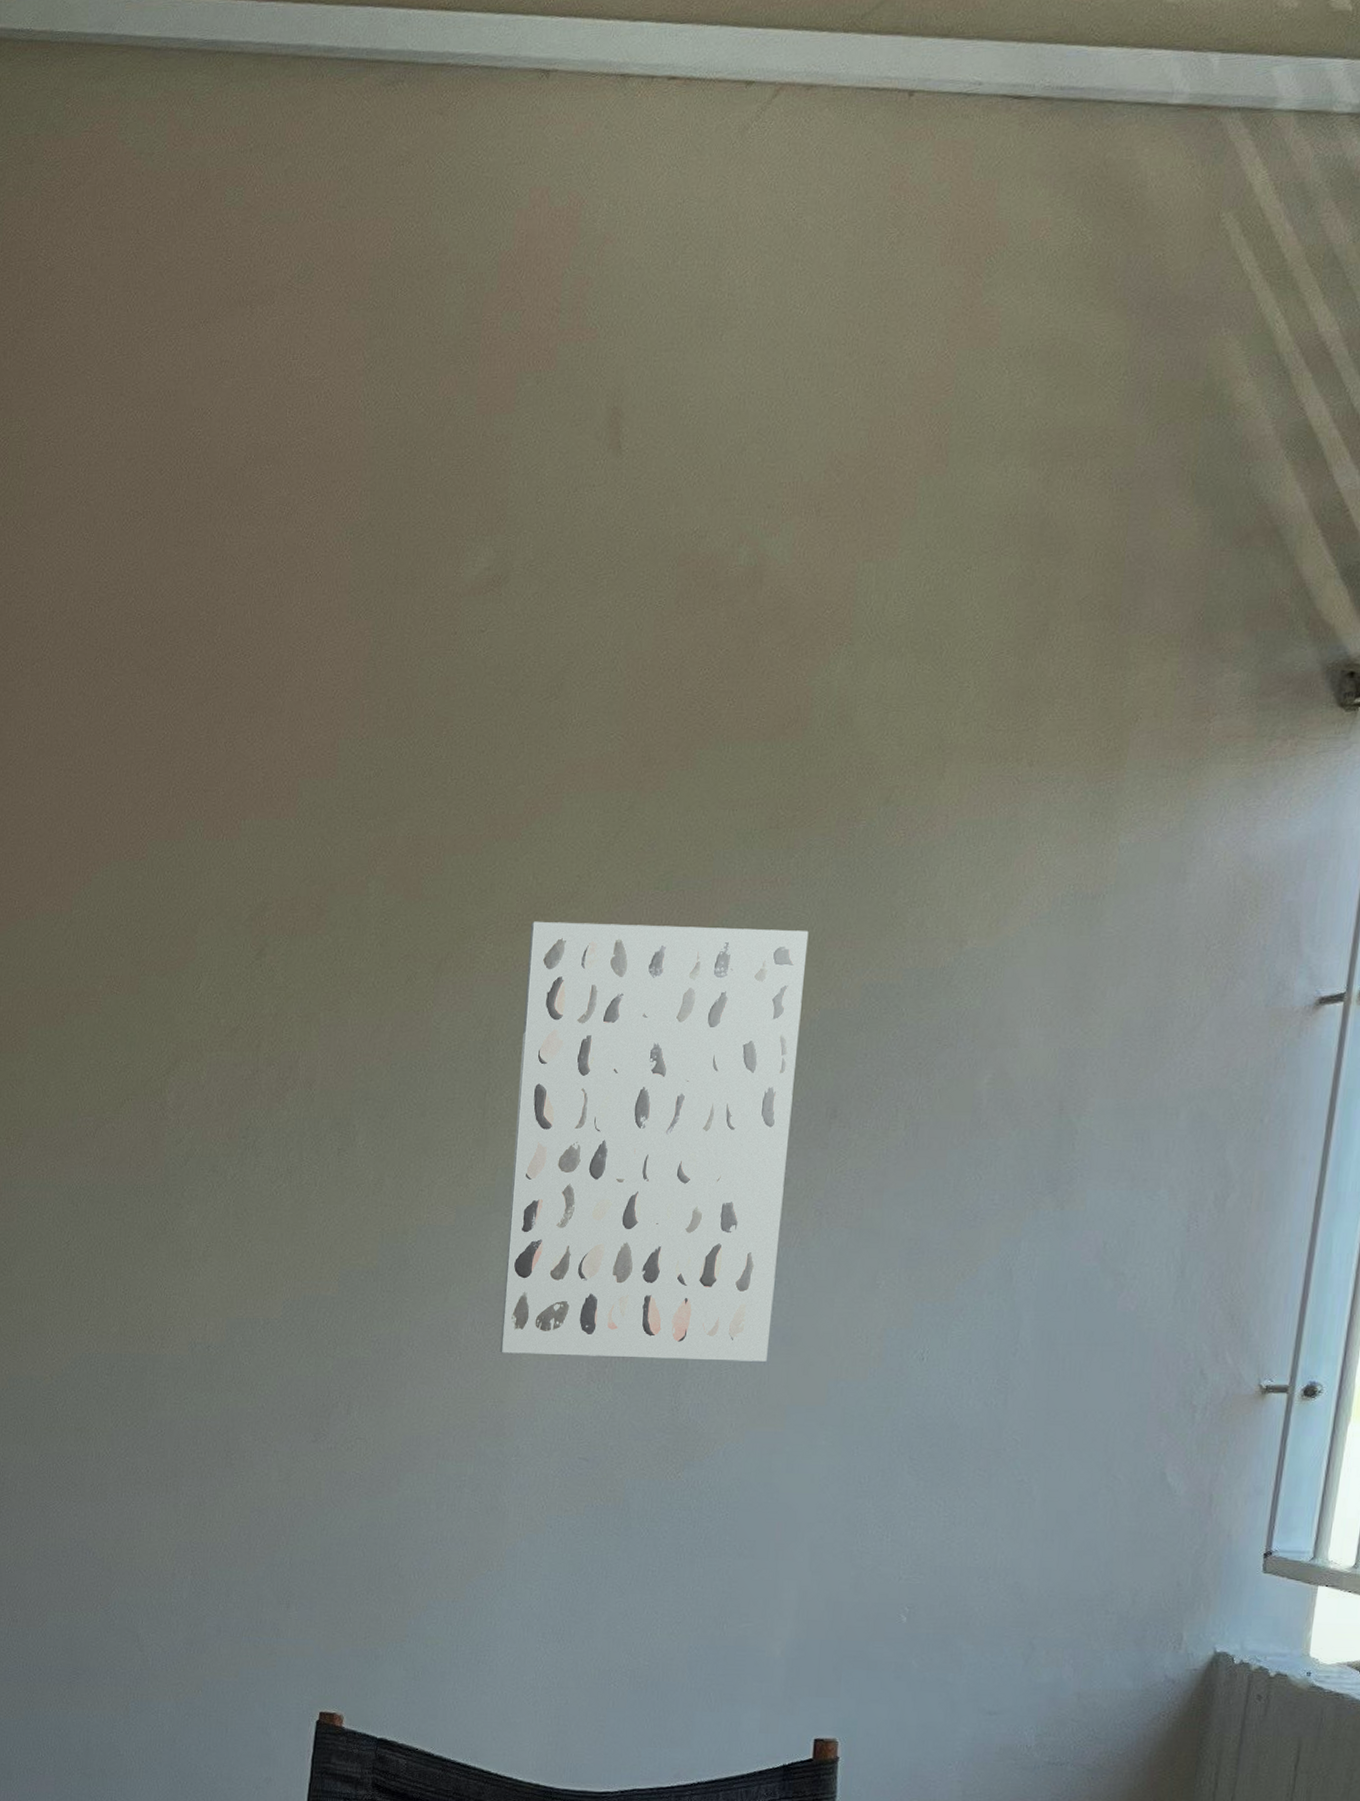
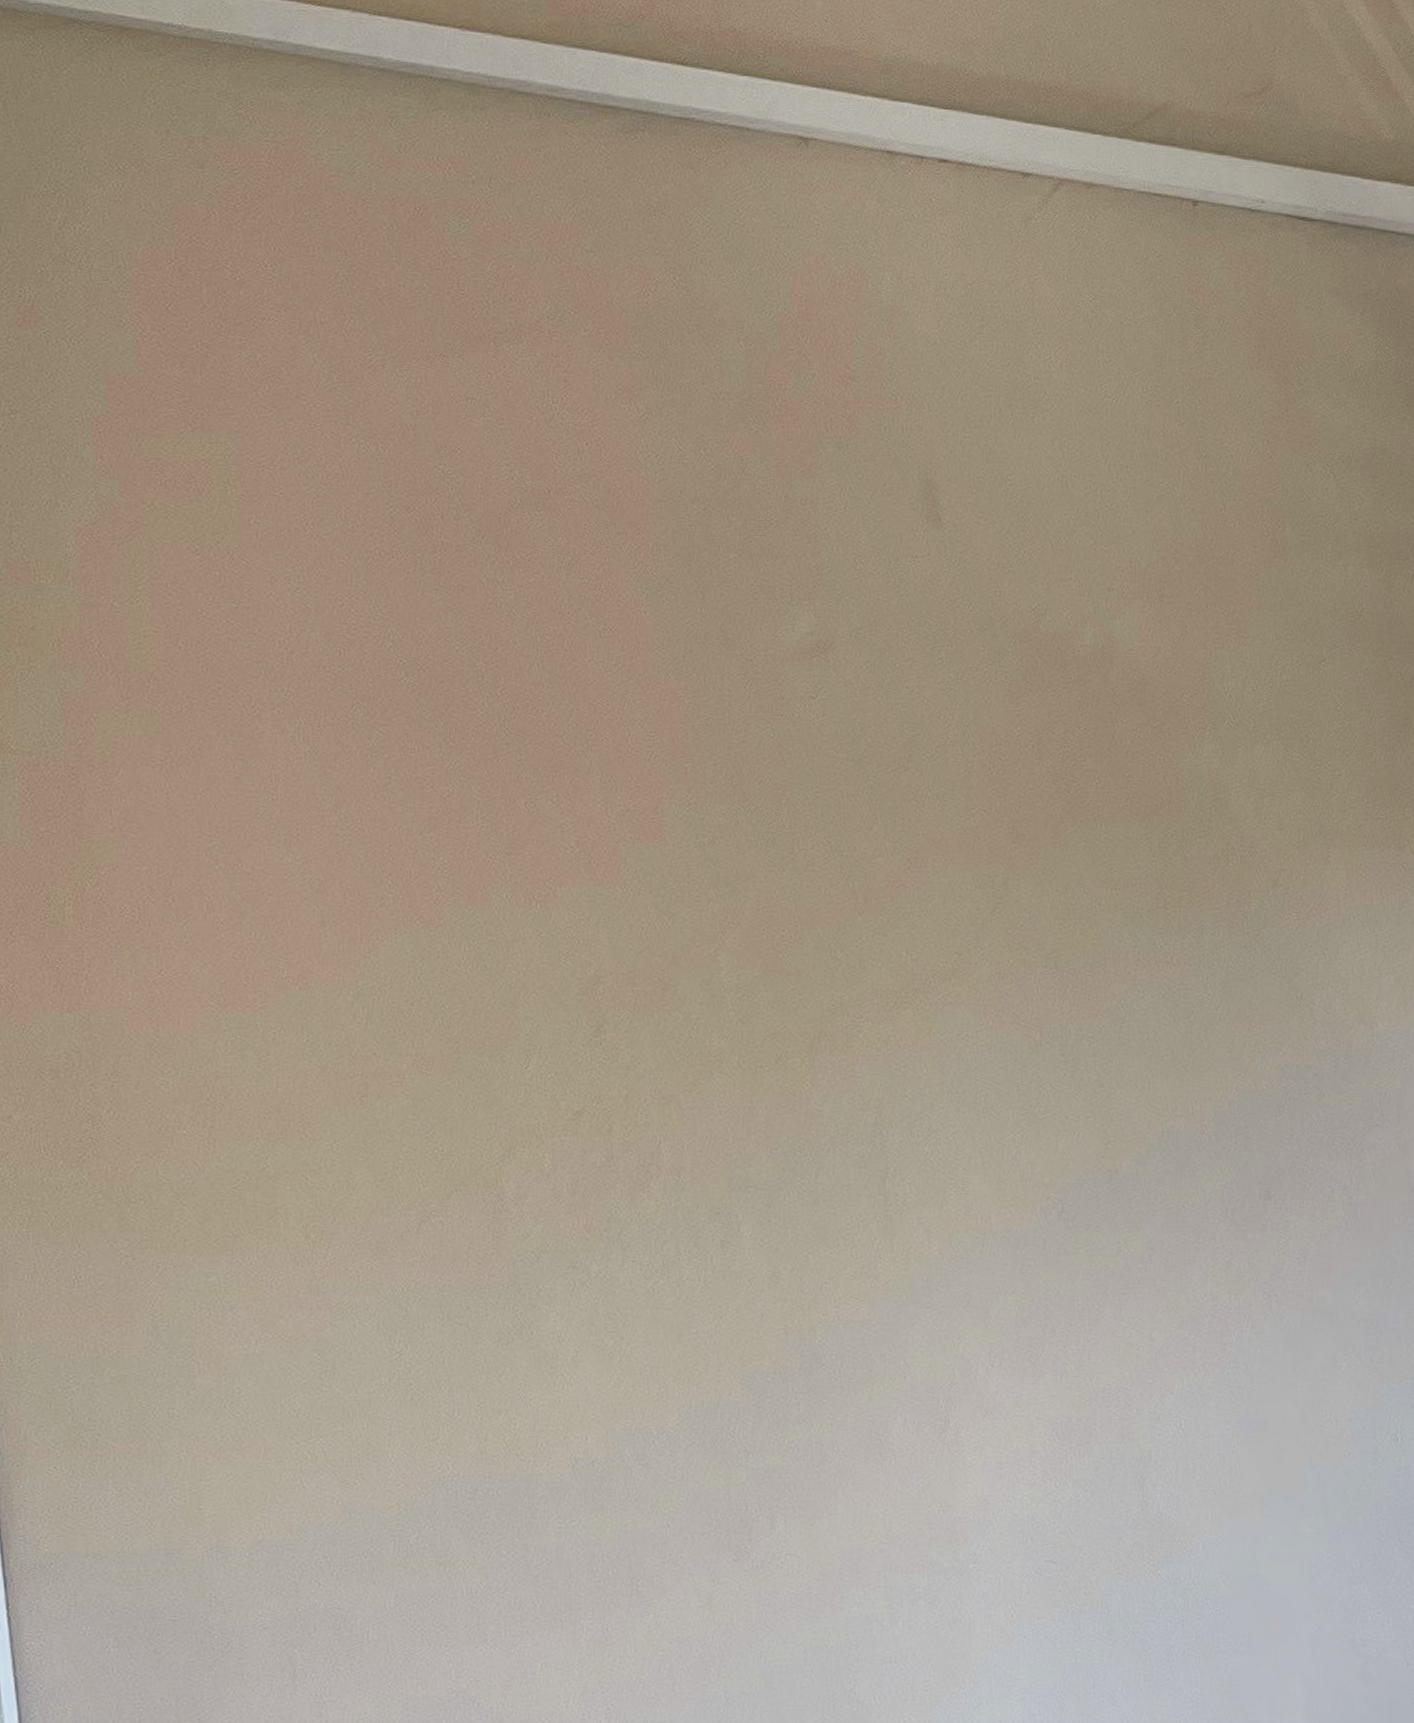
wall art: present [500,921,809,1362] -> none [910,999,1235,1454]

